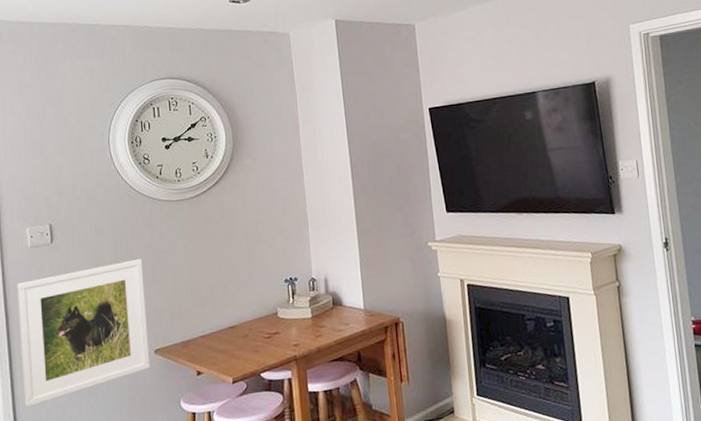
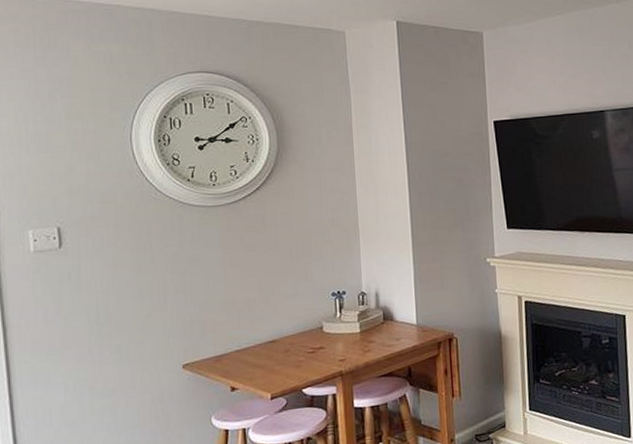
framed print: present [16,258,151,408] -> none [16,267,178,427]

